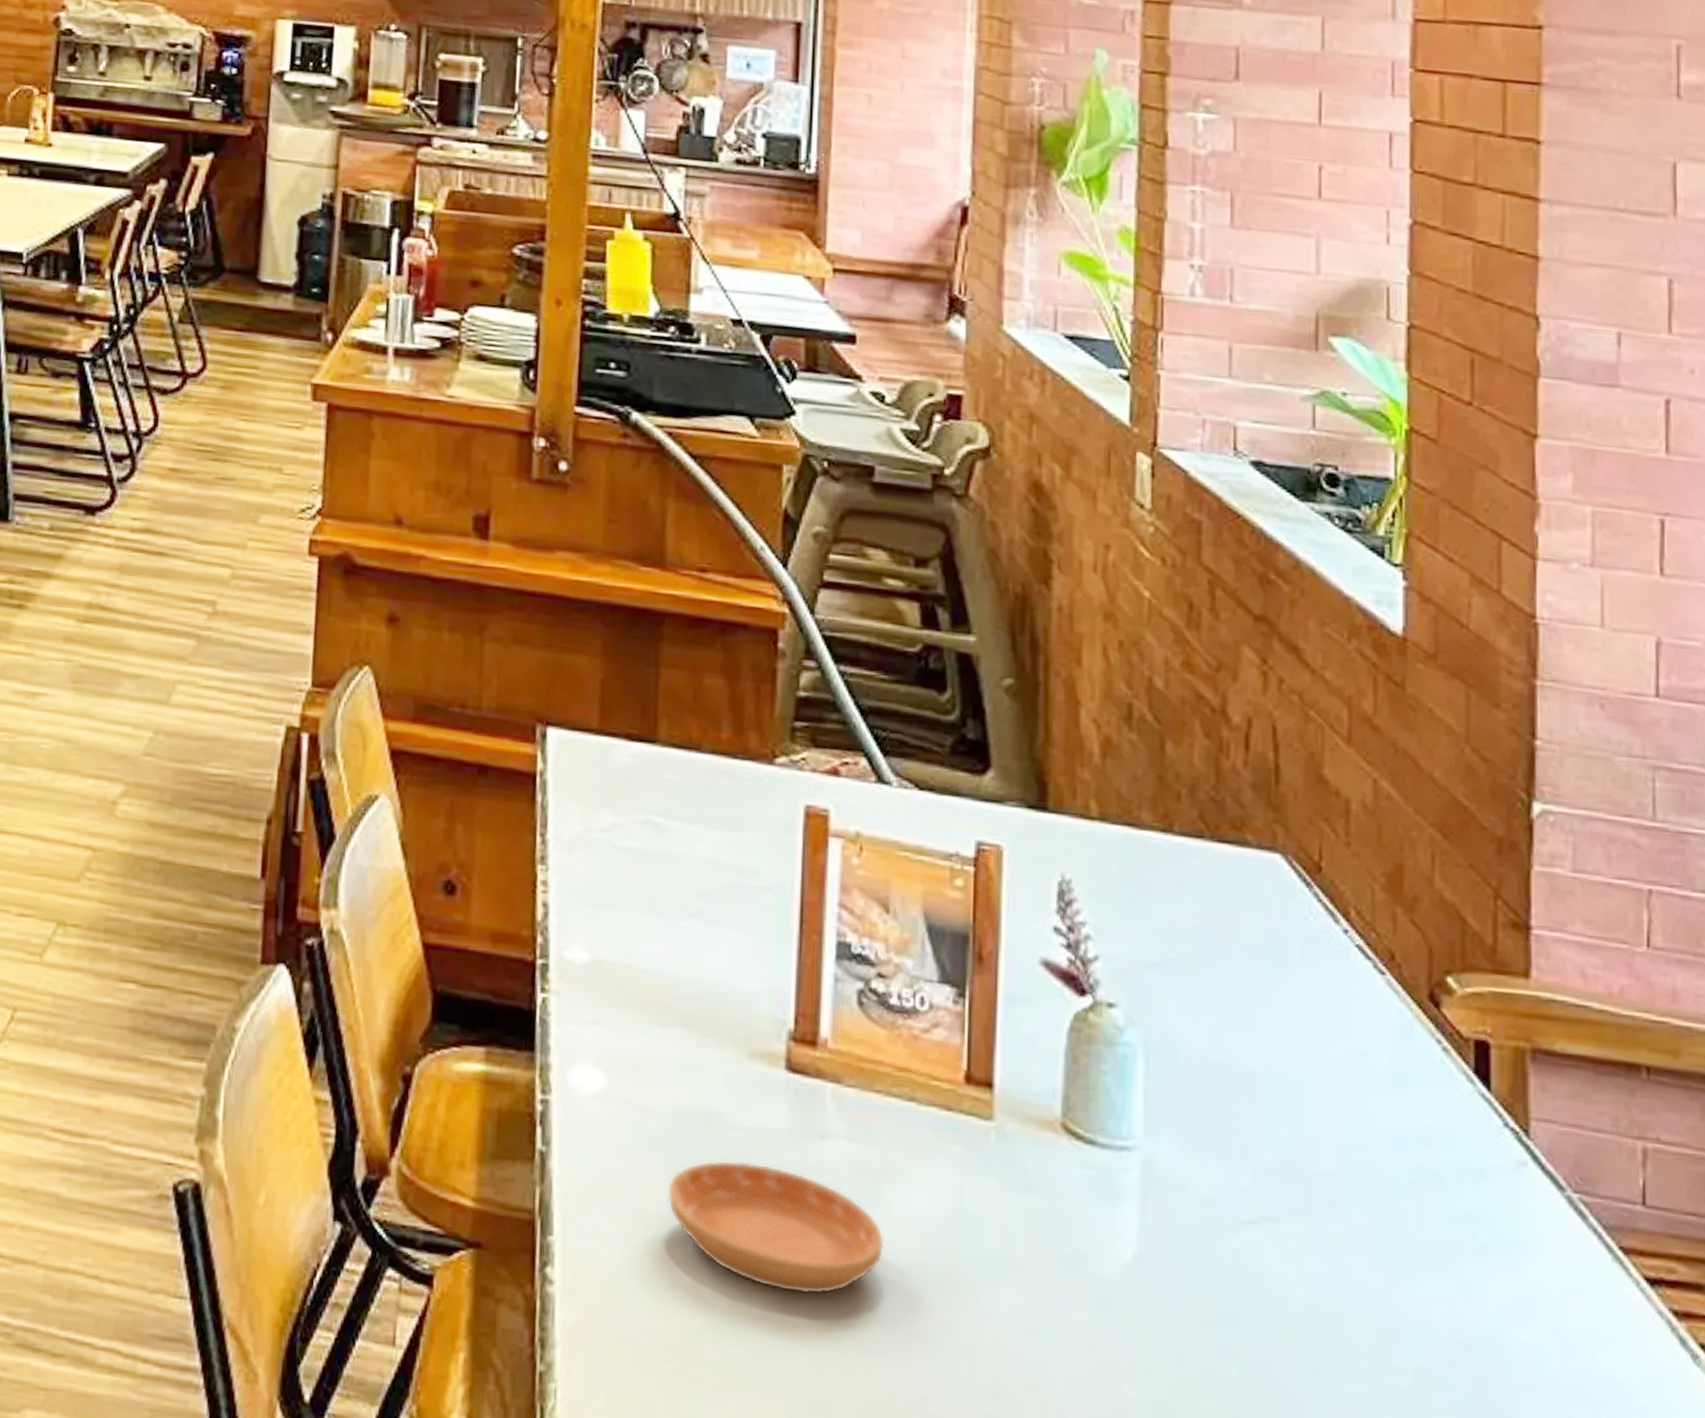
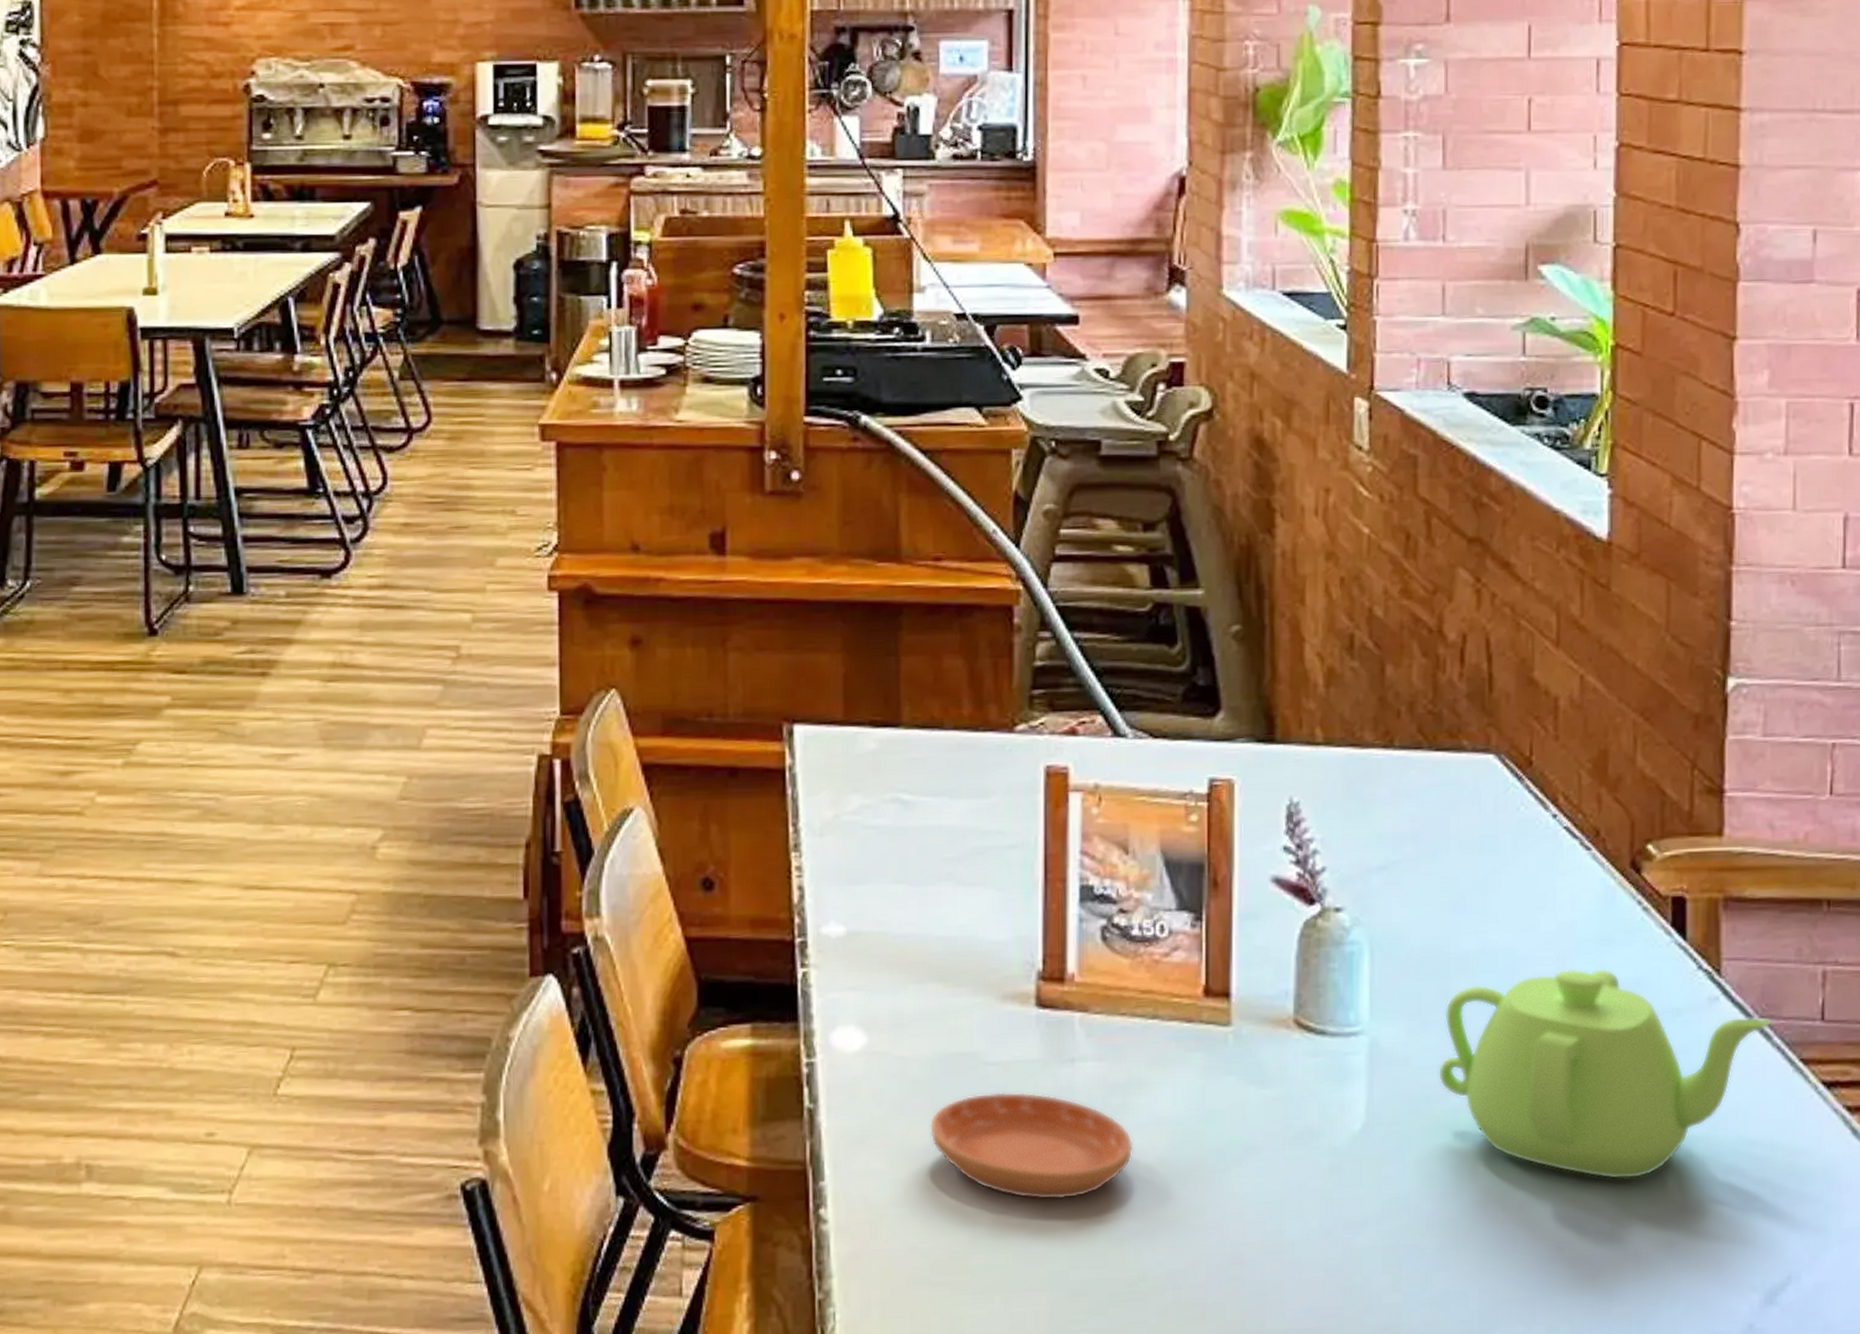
teapot: none [1217,1106,1587,1362] -> present [1437,968,1772,1180]

